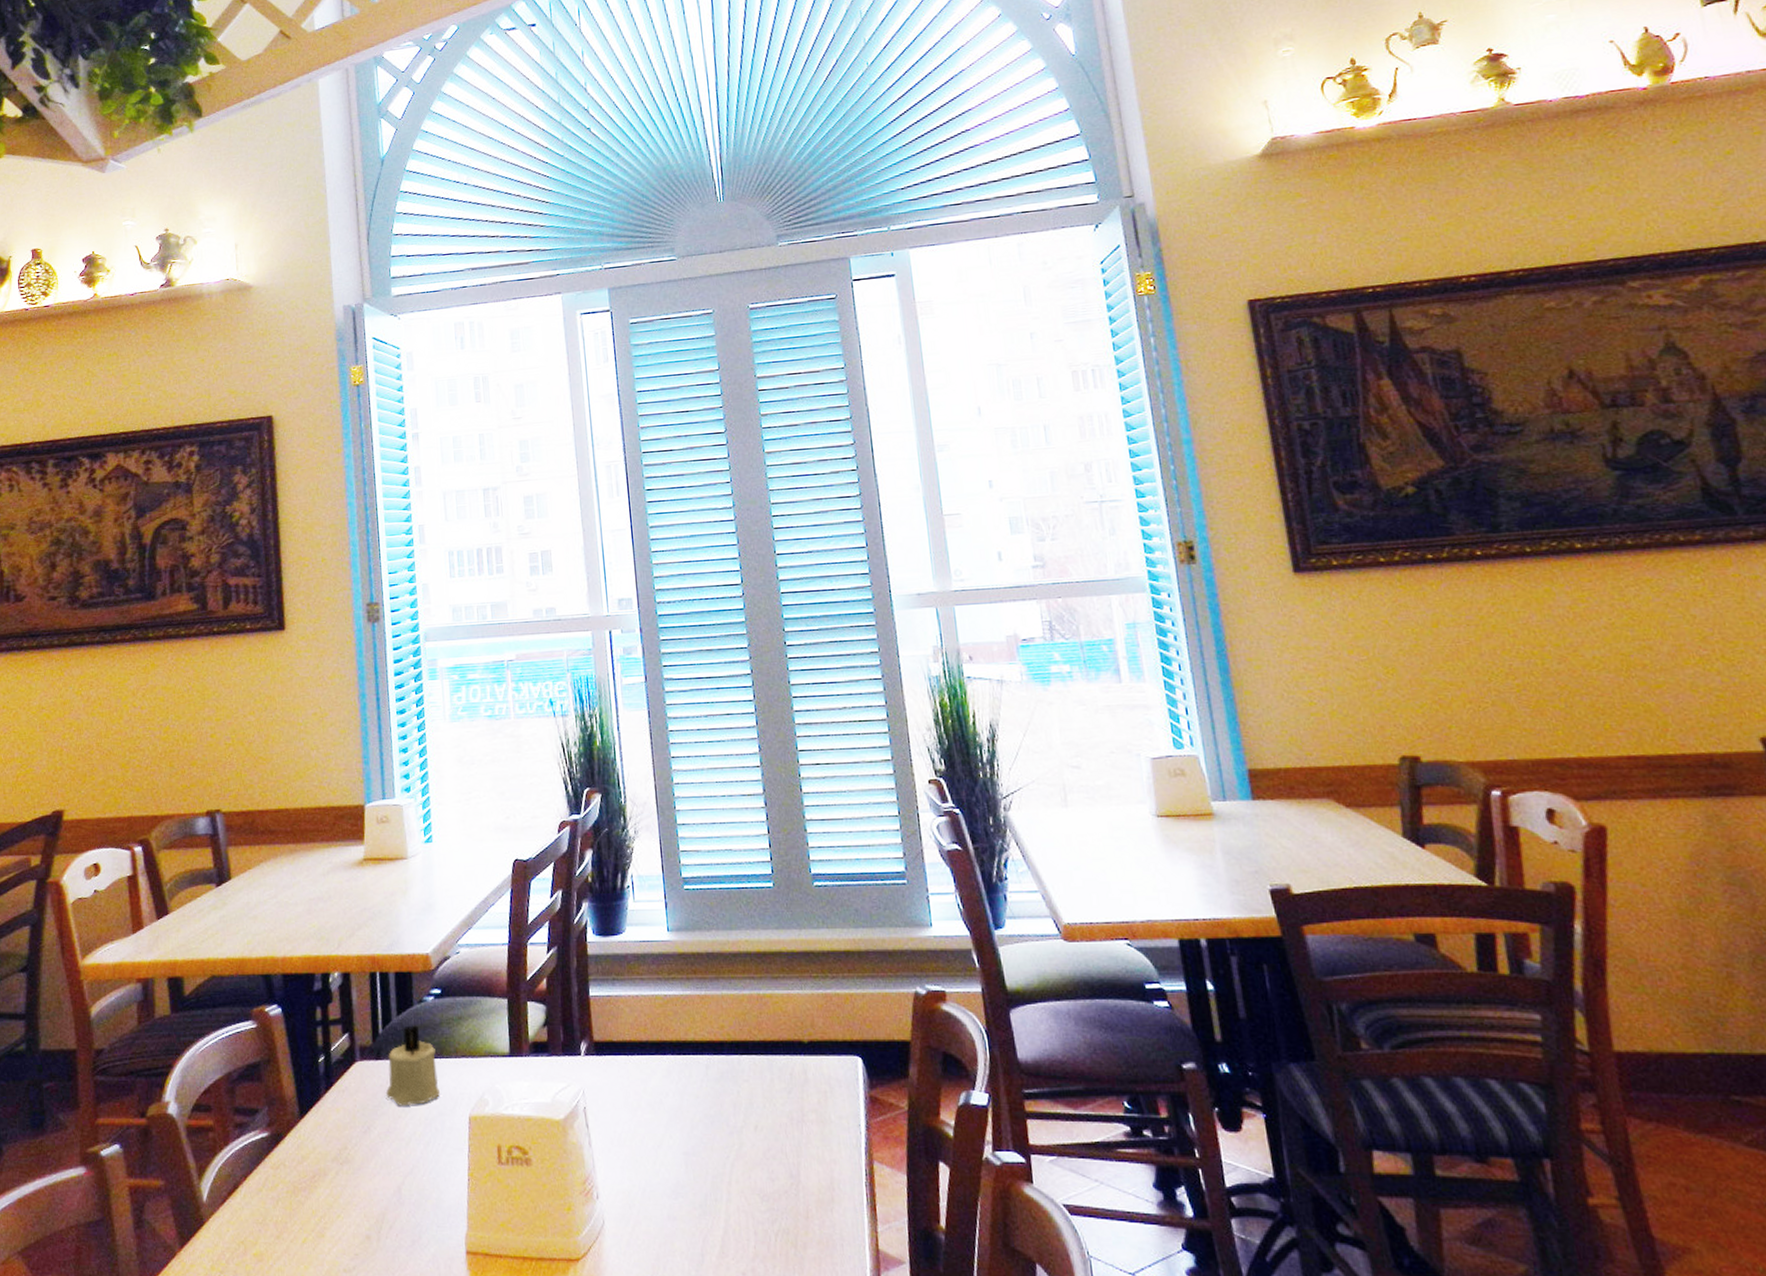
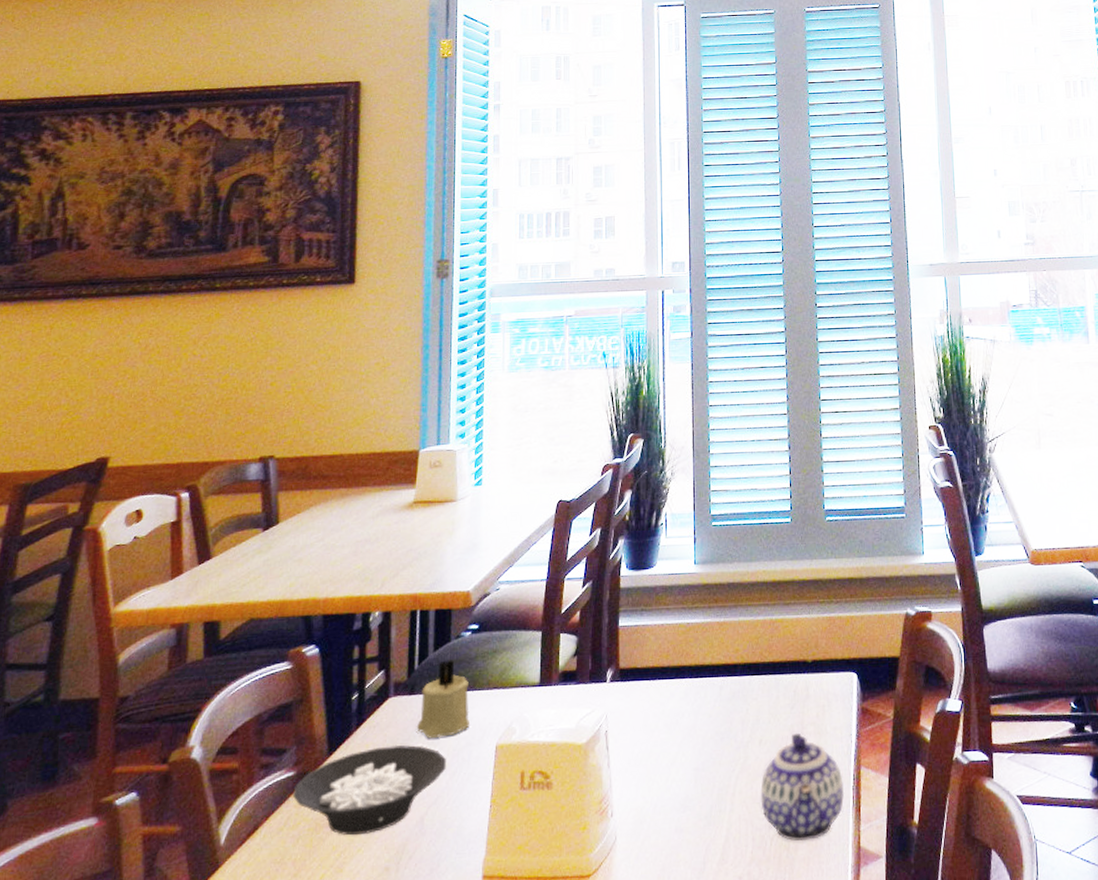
cereal bowl: none [268,1110,419,1201] -> present [292,744,446,836]
teapot: none [759,1120,857,1239] -> present [760,732,845,842]

